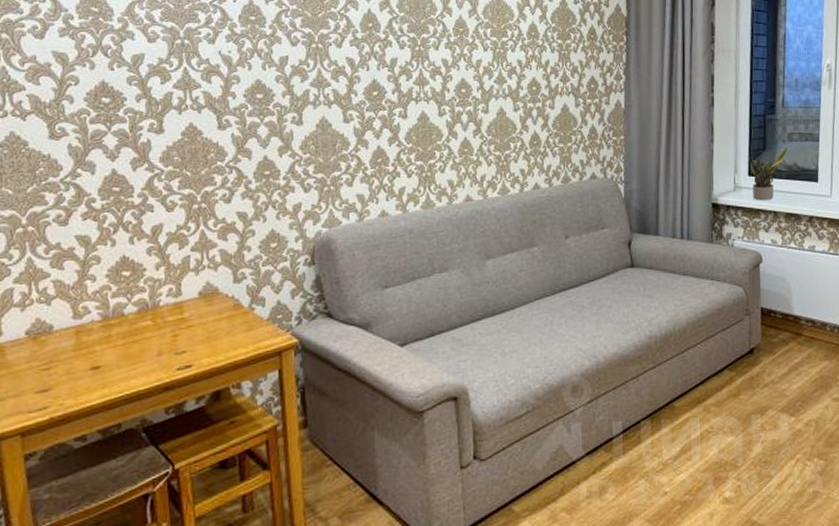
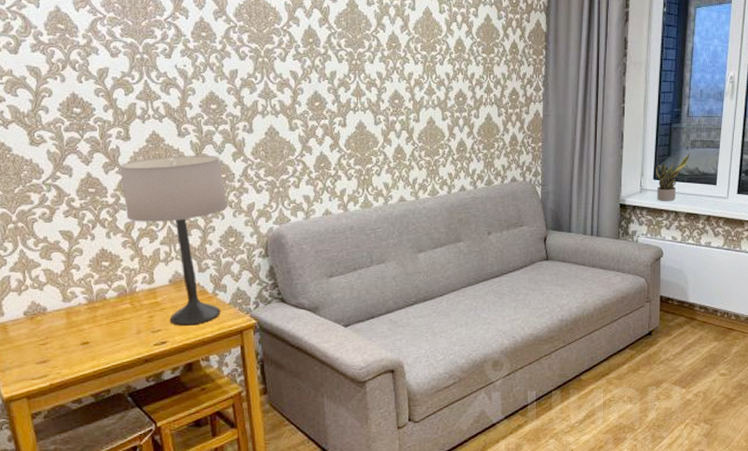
table lamp: none [150,149,272,346] -> present [120,155,229,326]

